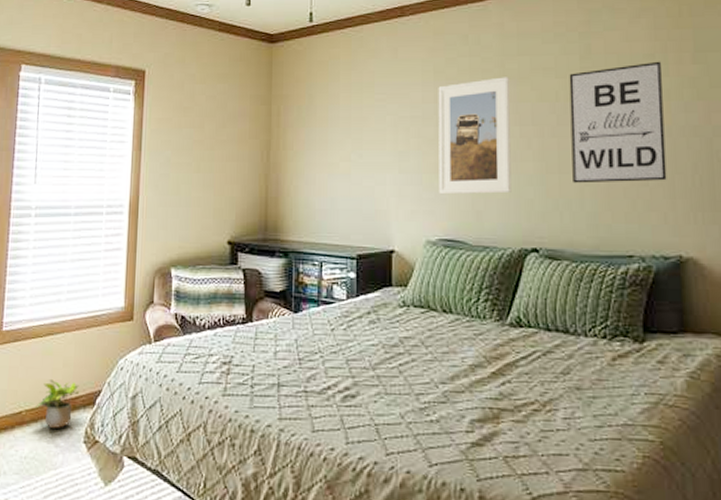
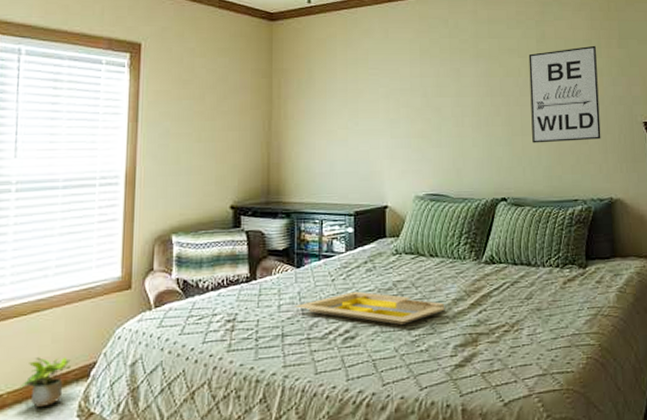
serving tray: none [292,344,460,389] -> present [295,291,445,326]
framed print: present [438,77,512,195] -> none [423,56,485,156]

